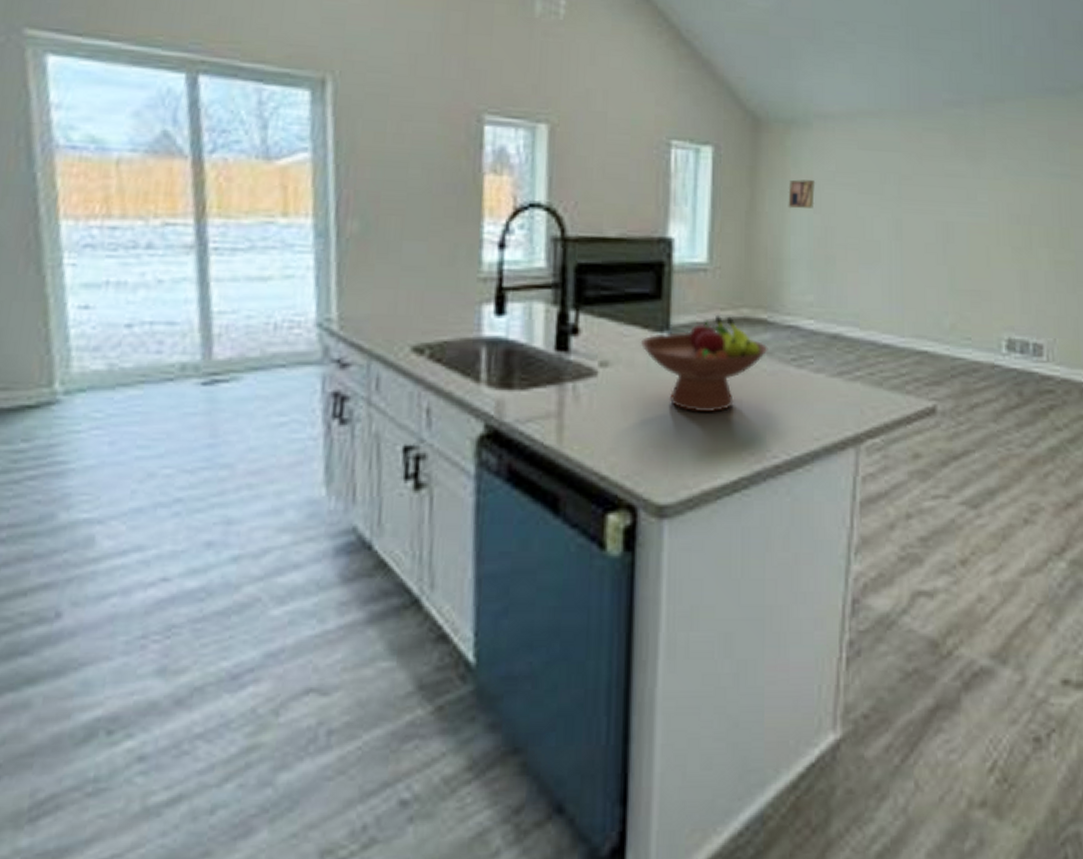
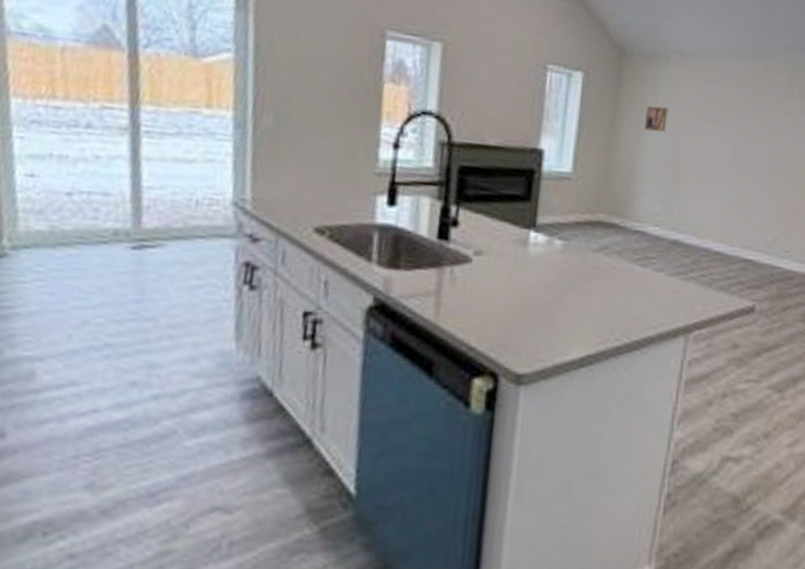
fruit bowl: present [640,314,768,412] -> none [510,217,618,299]

